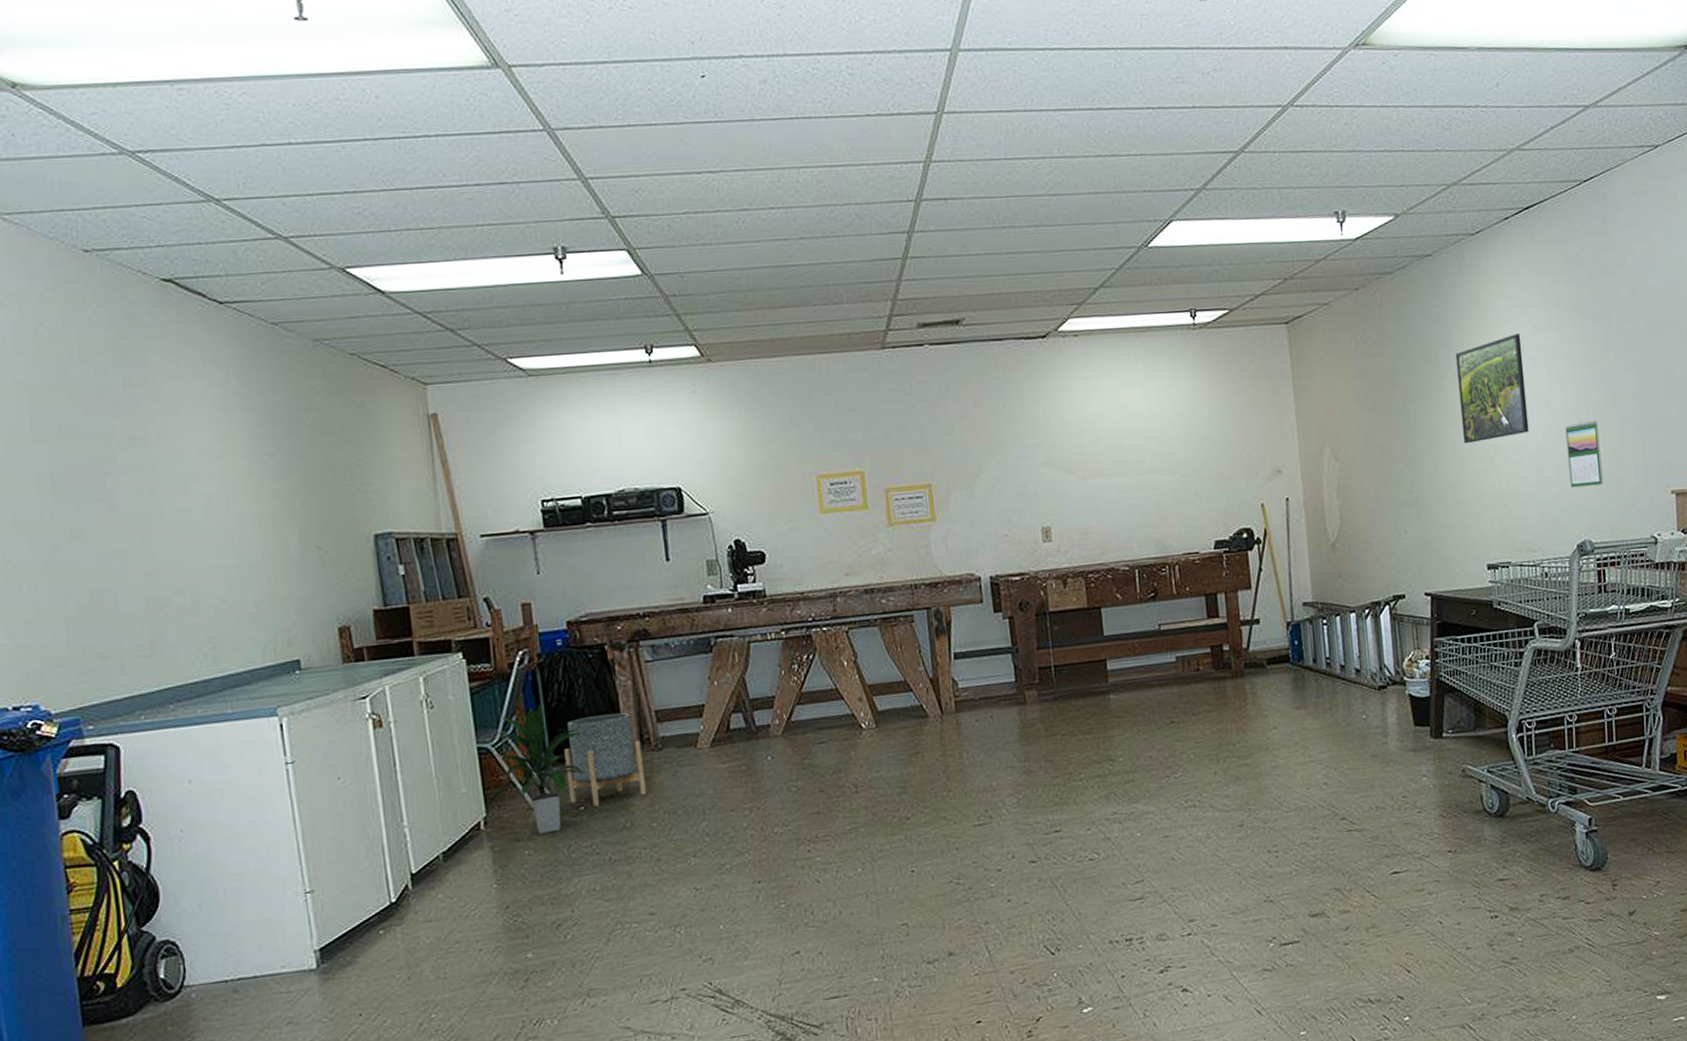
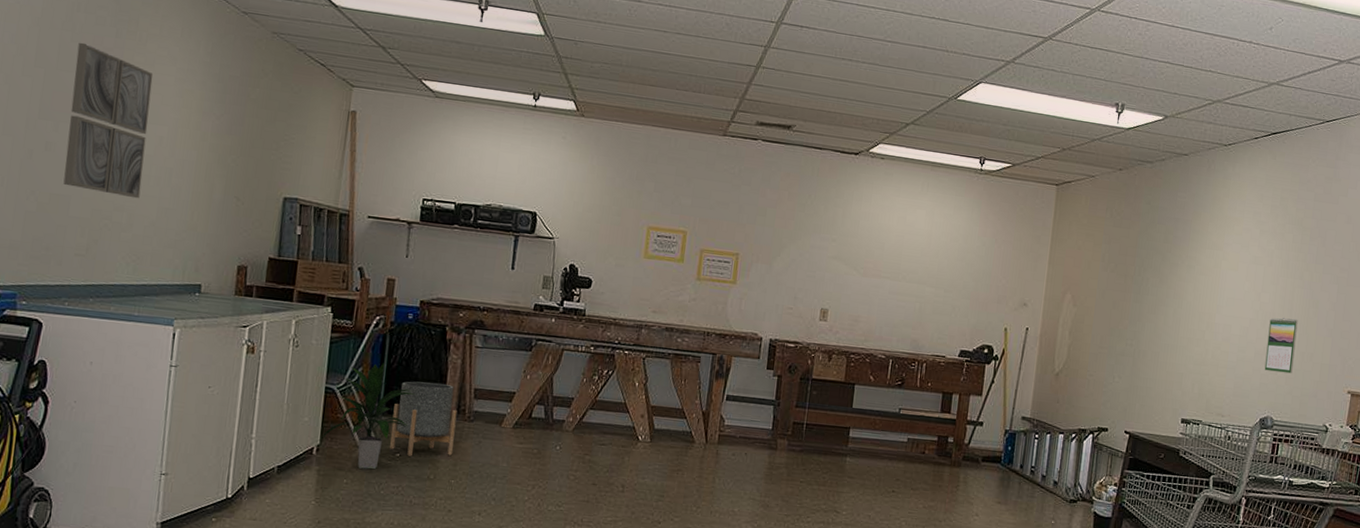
wall art: none [80,401,200,578] -> present [63,42,154,199]
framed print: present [1455,334,1529,444] -> none [1183,234,1249,318]

